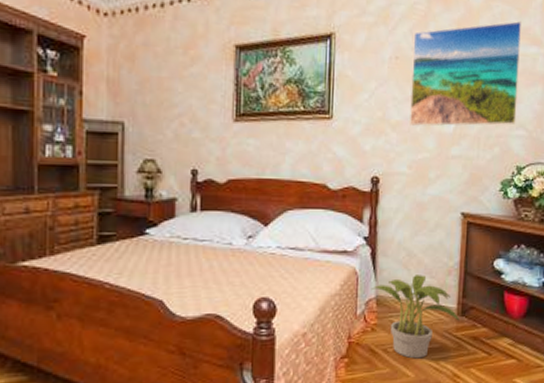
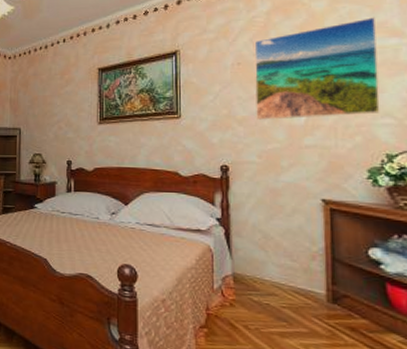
potted plant: present [371,275,460,359] -> none [227,257,331,341]

